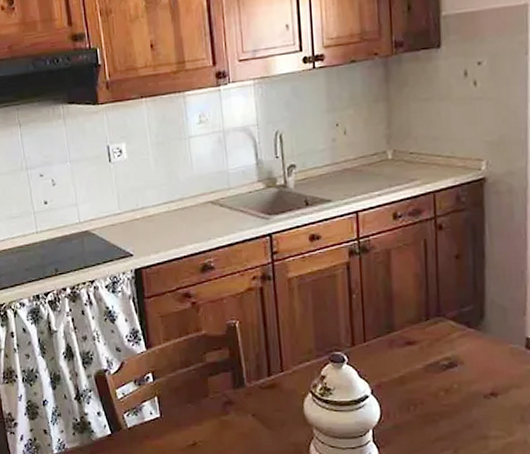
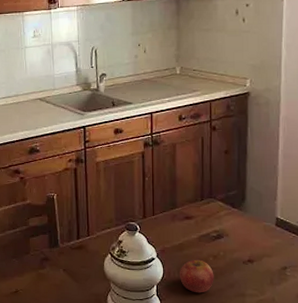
apple: none [400,394,447,437] -> present [179,258,214,293]

